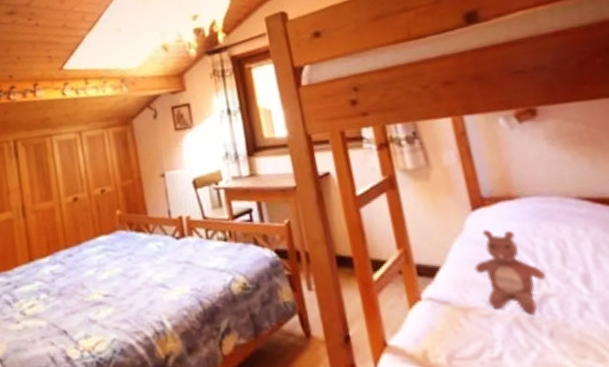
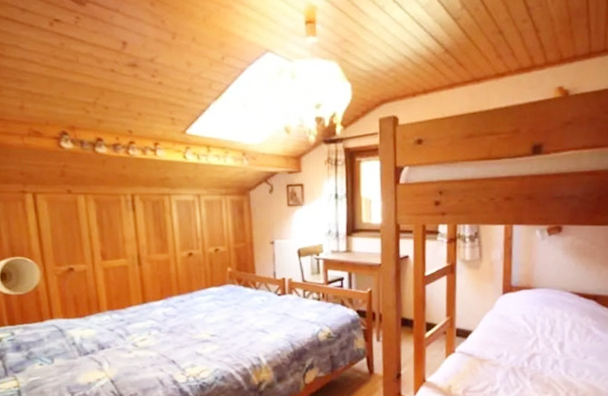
stuffed animal: present [474,230,547,314] -> none [494,308,538,366]

